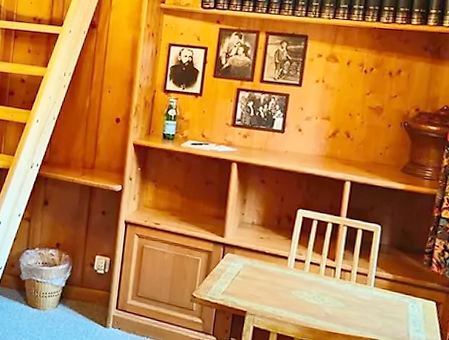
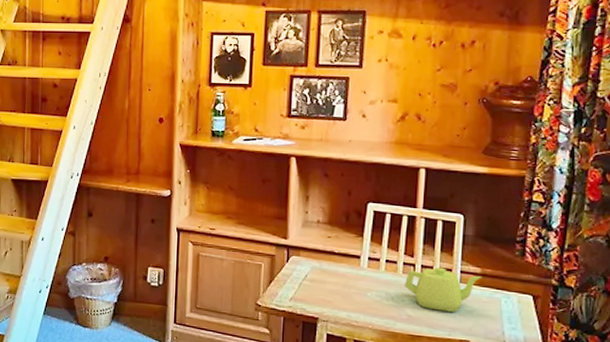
teapot: none [325,271,393,313] -> present [405,267,481,312]

